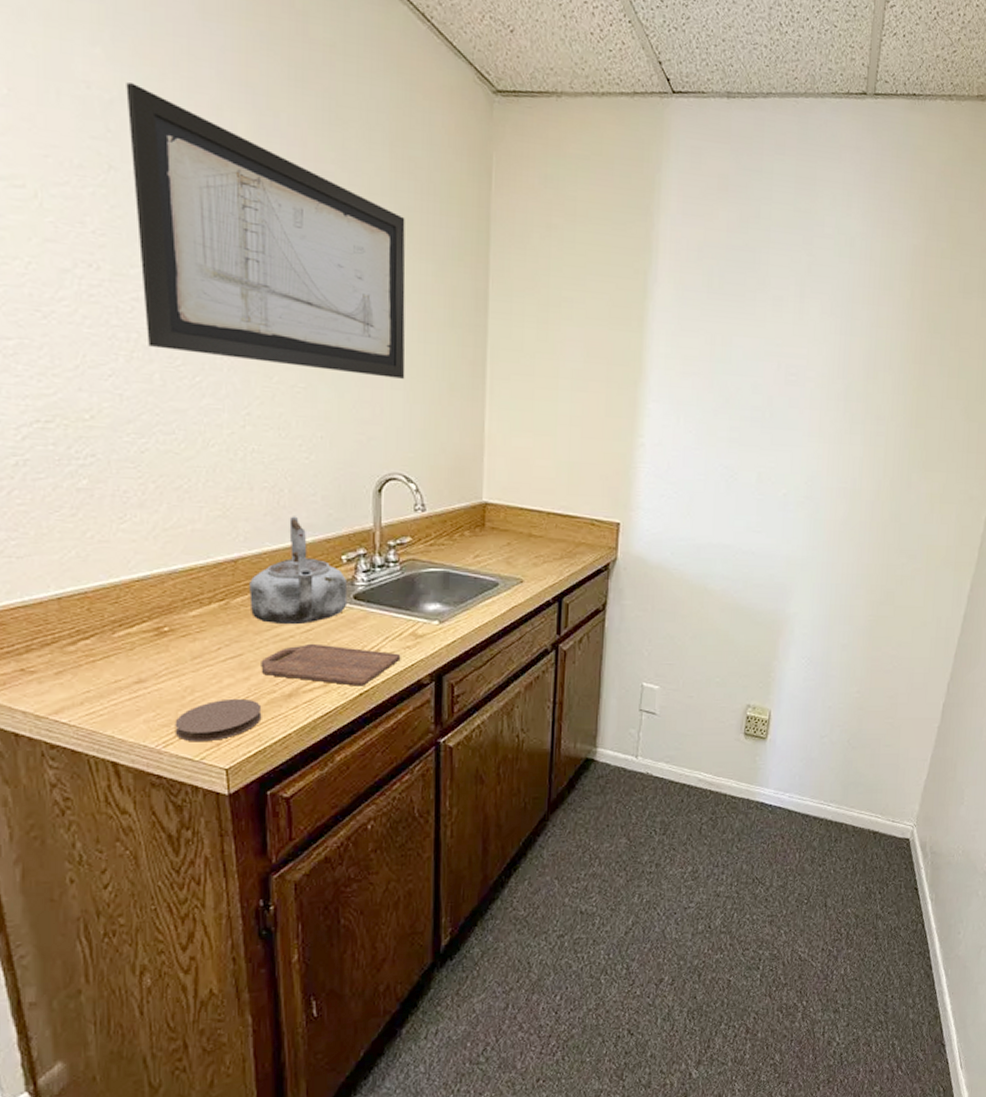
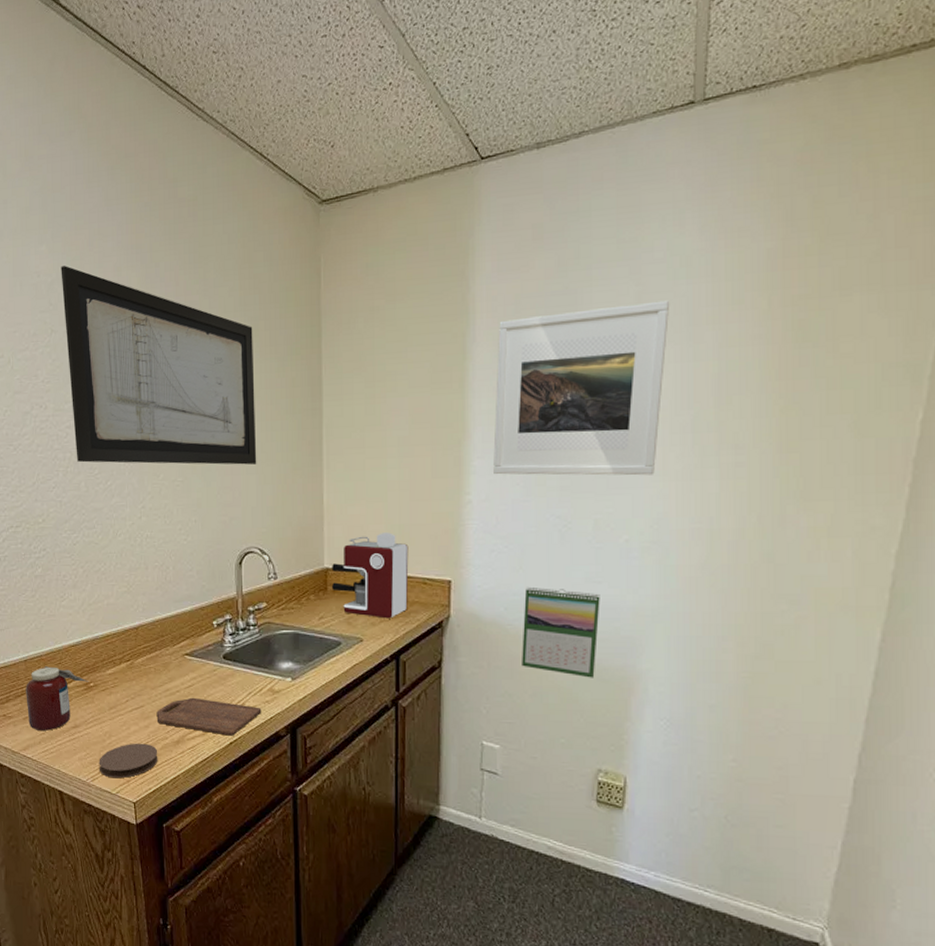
jar: none [59,606,163,688] -> present [26,666,89,731]
kettle: present [249,516,348,625] -> none [147,589,219,681]
coffee maker: none [489,469,577,560] -> present [331,533,409,619]
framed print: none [668,265,835,436] -> present [493,300,670,476]
calendar: none [684,532,759,621] -> present [522,586,600,678]

